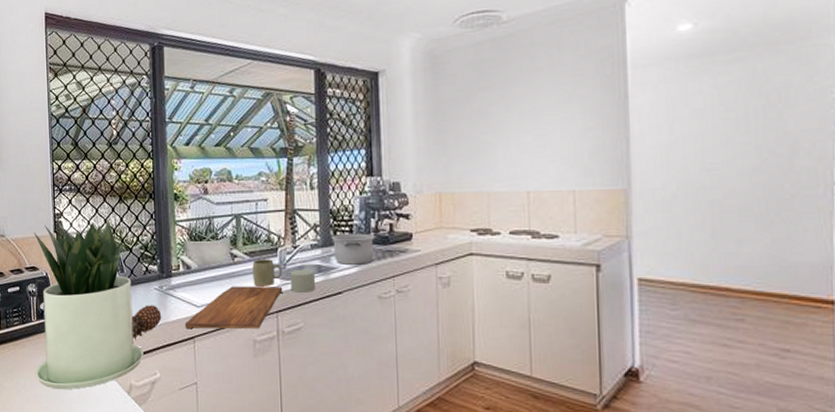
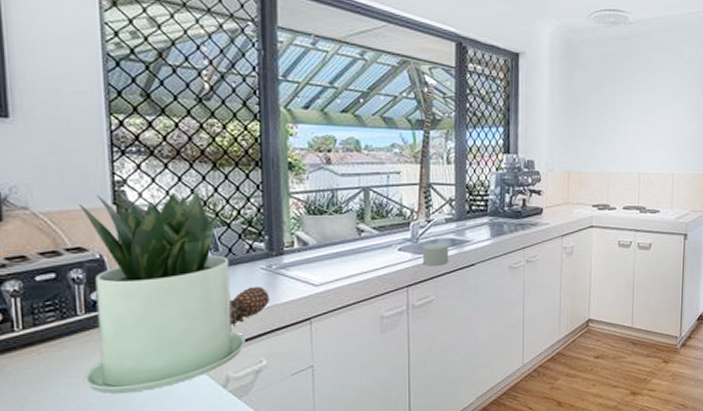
cutting board: present [184,286,283,330] -> none [299,261,415,309]
mug: present [252,259,282,287] -> none [381,233,414,262]
cooking pot: present [331,233,375,265] -> none [467,207,509,238]

